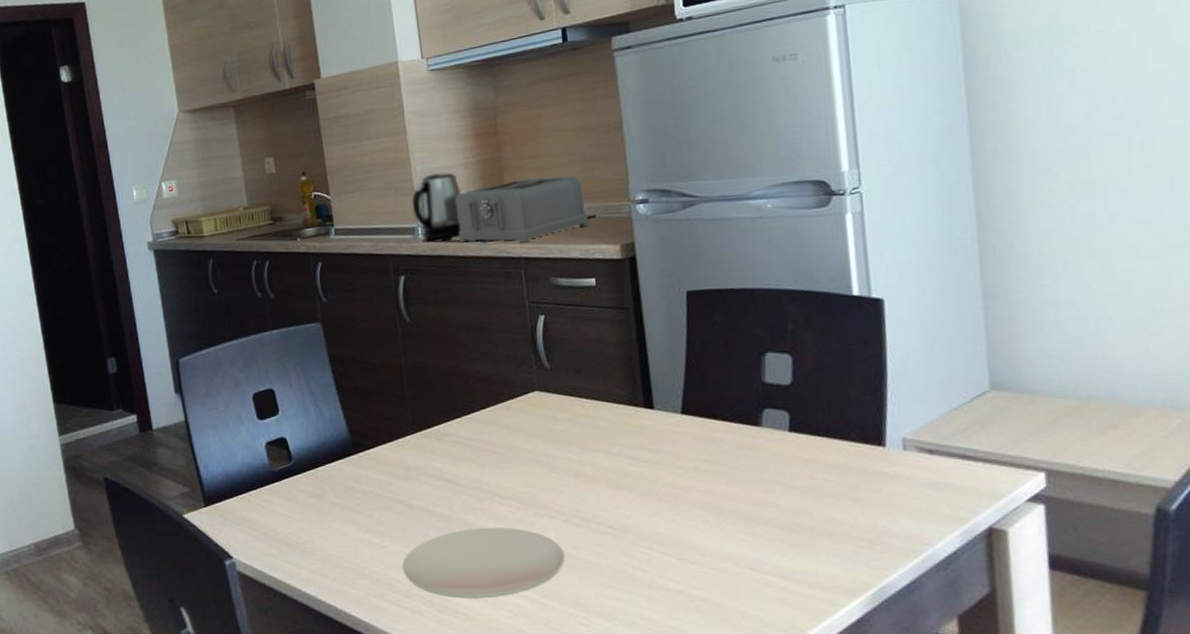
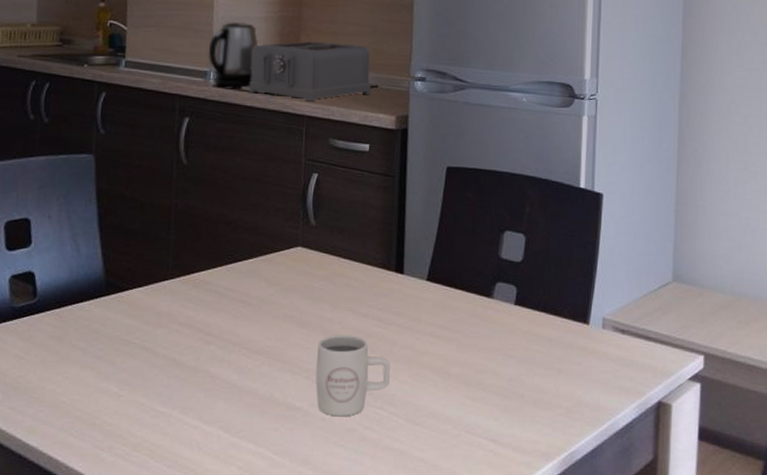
plate: present [402,527,565,599] -> none [136,380,302,454]
mug: none [571,476,655,559] -> present [315,335,390,417]

